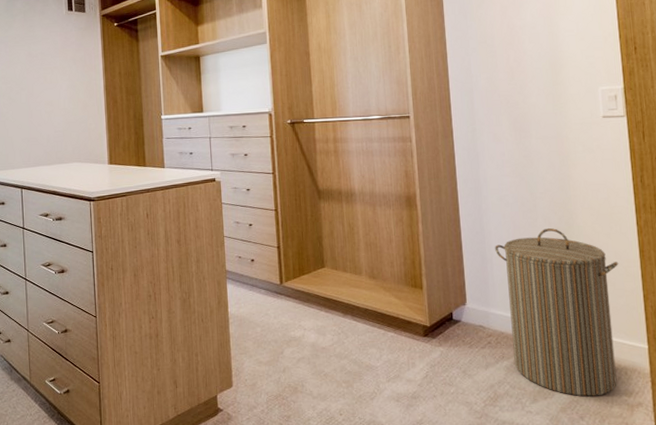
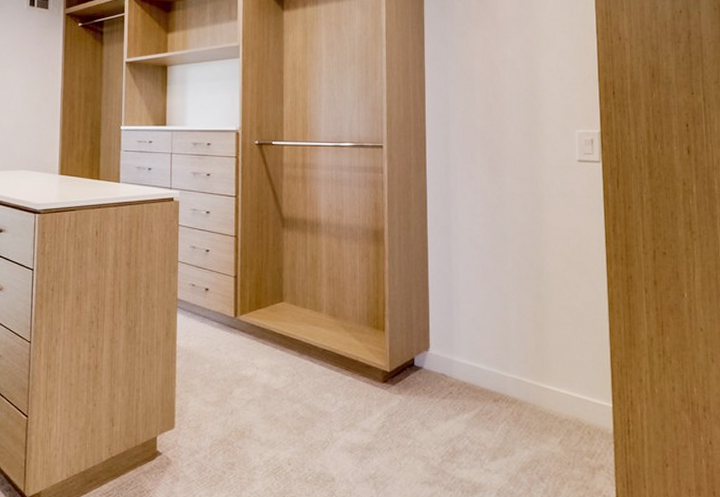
laundry hamper: present [495,228,619,397] -> none [462,274,587,456]

